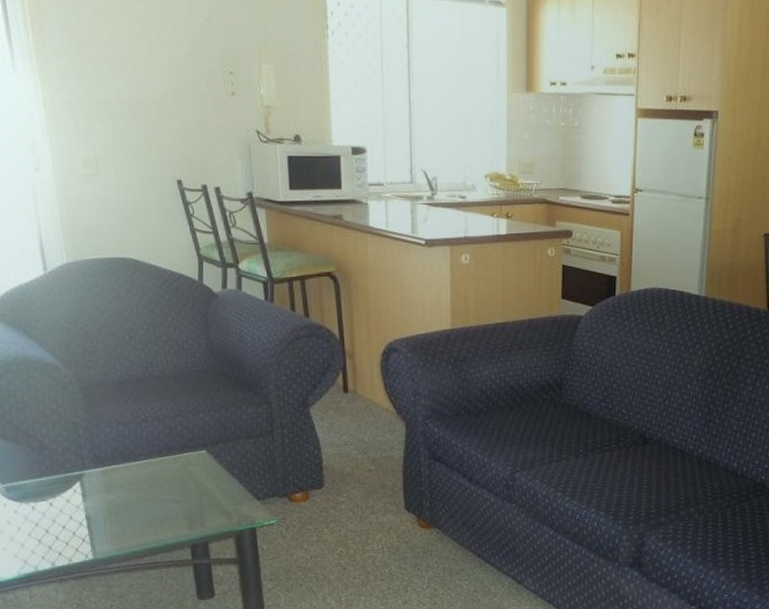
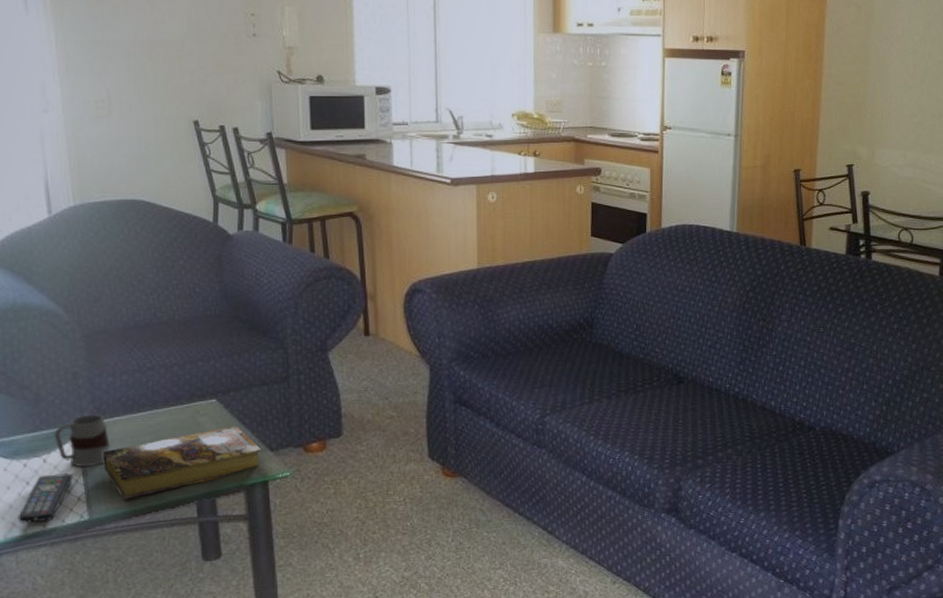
remote control: none [29,517,77,561] -> present [18,473,73,523]
mug: none [58,462,110,510] -> present [54,414,110,467]
book: none [104,475,249,541] -> present [103,425,262,499]

